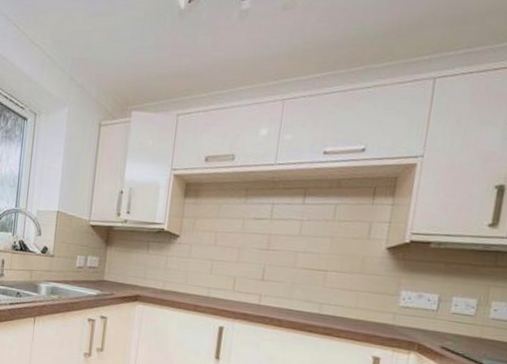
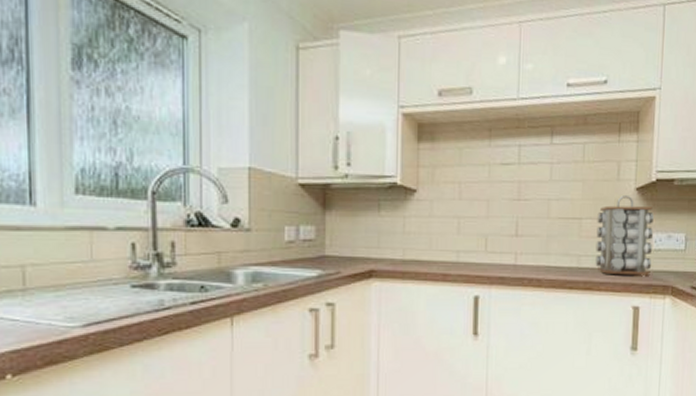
spice rack: none [337,253,404,330] -> present [595,196,654,277]

